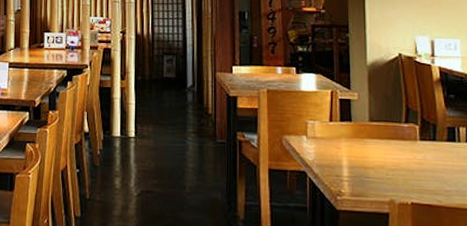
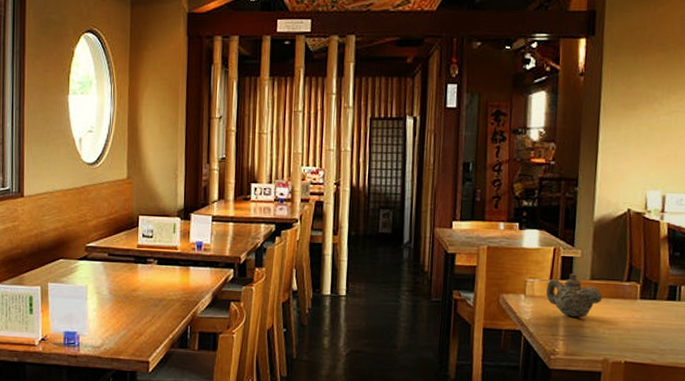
teapot: none [328,115,384,159] -> present [546,273,603,318]

